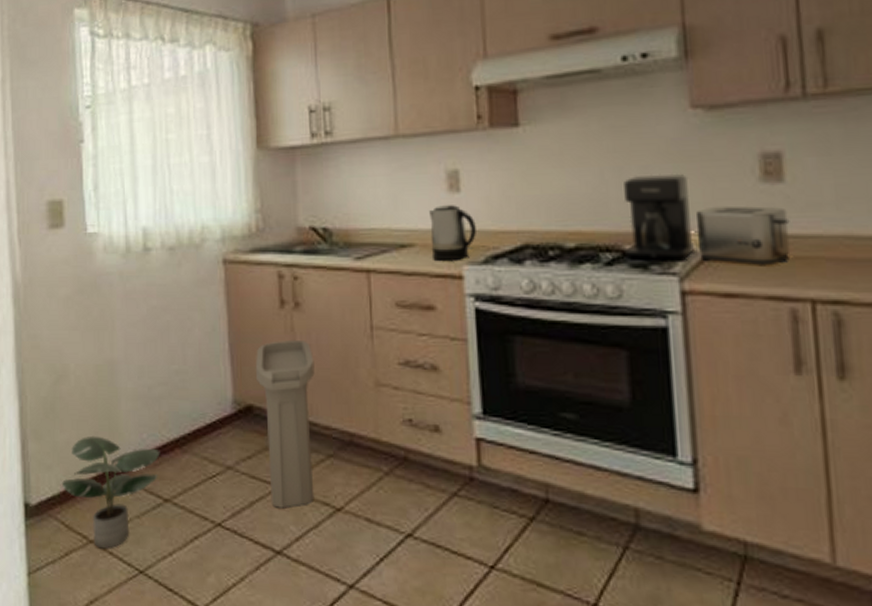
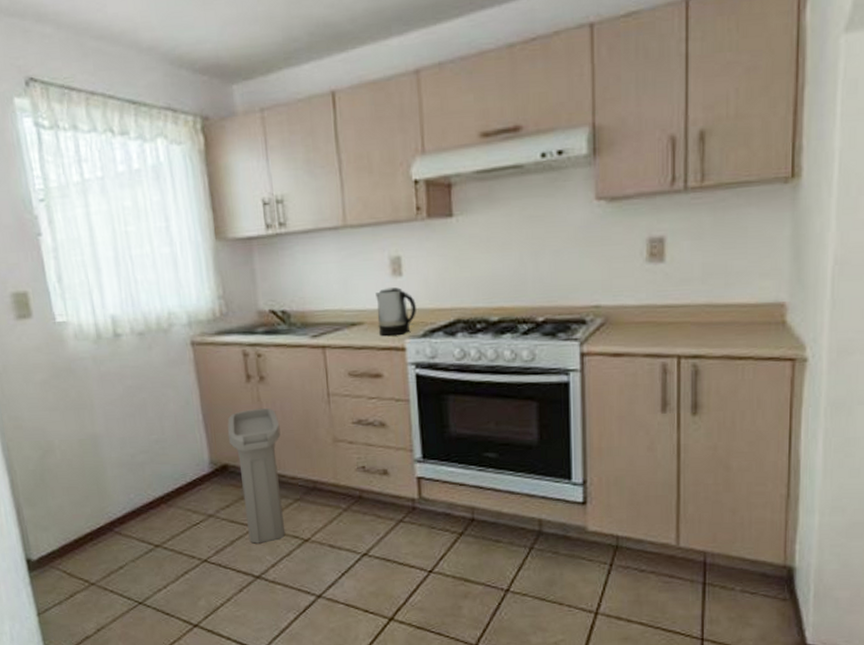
potted plant: present [61,435,160,549] -> none [59,499,148,589]
coffee maker: present [624,173,694,261] -> none [538,256,592,329]
toaster: present [697,205,791,266] -> none [596,282,667,331]

